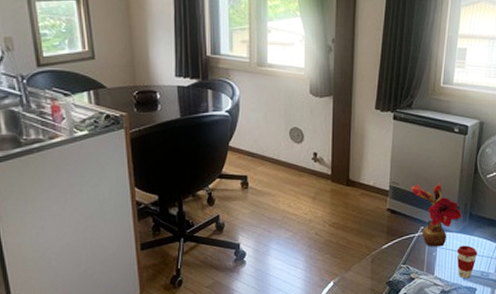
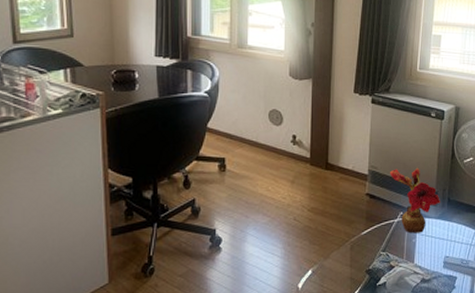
coffee cup: present [456,245,477,279] -> none [436,232,457,267]

